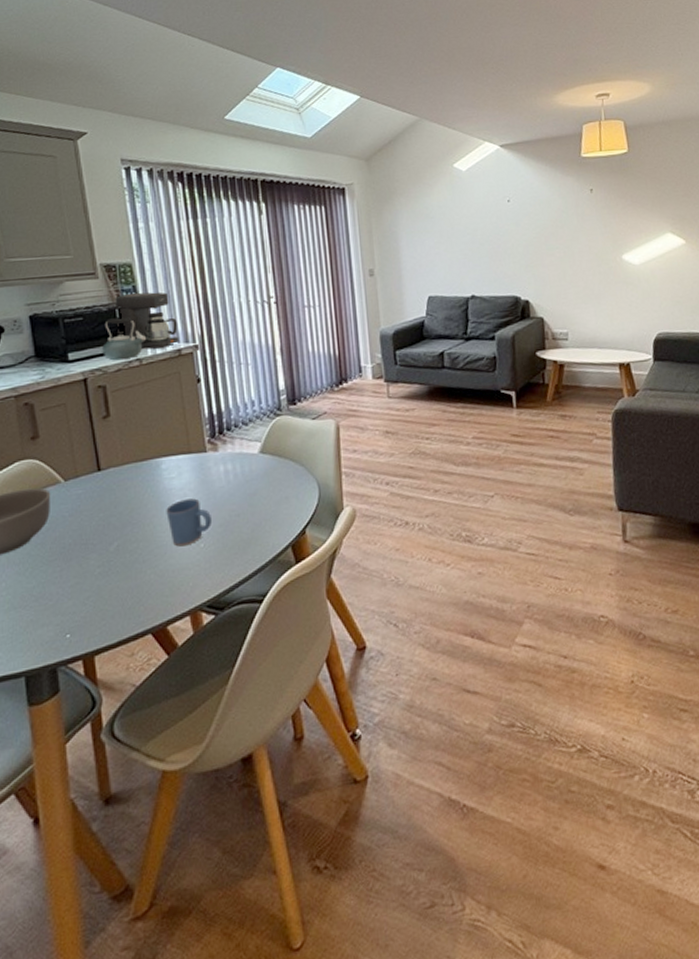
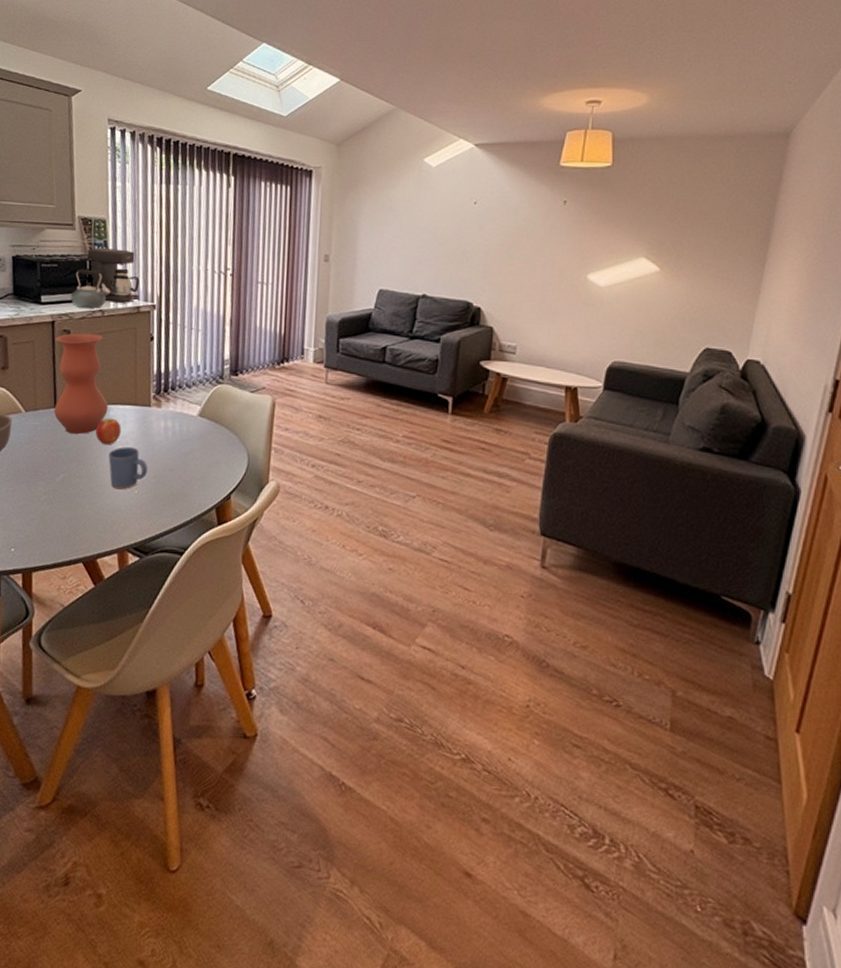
vase: none [89,384,160,496] -> present [53,333,109,434]
fruit: none [148,471,177,502] -> present [96,418,121,446]

